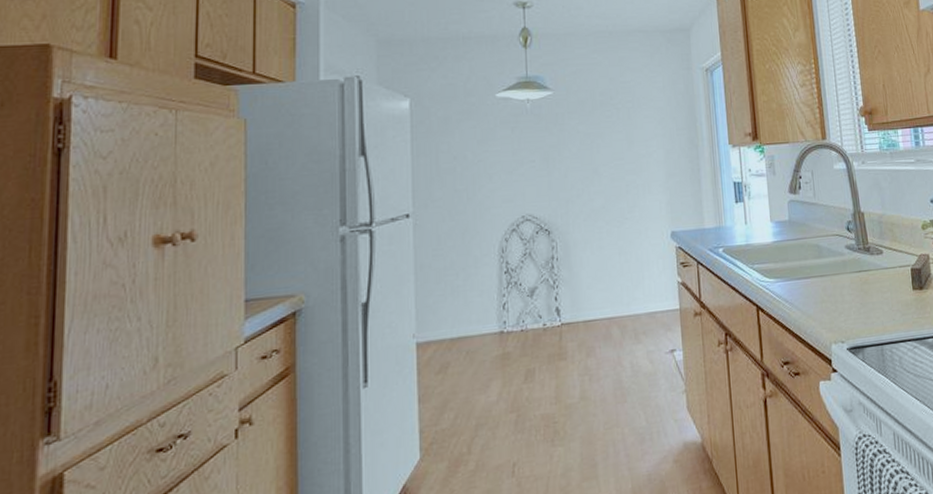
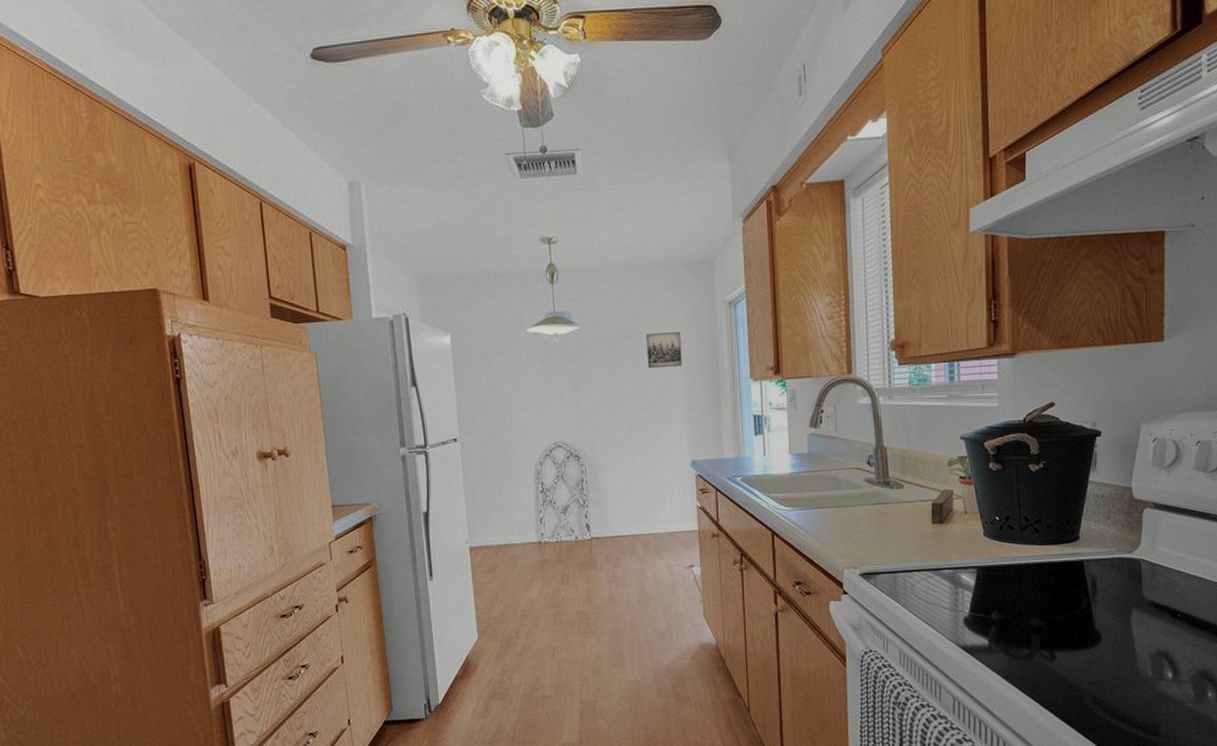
wall art: none [622,98,660,136] -> present [645,332,682,369]

